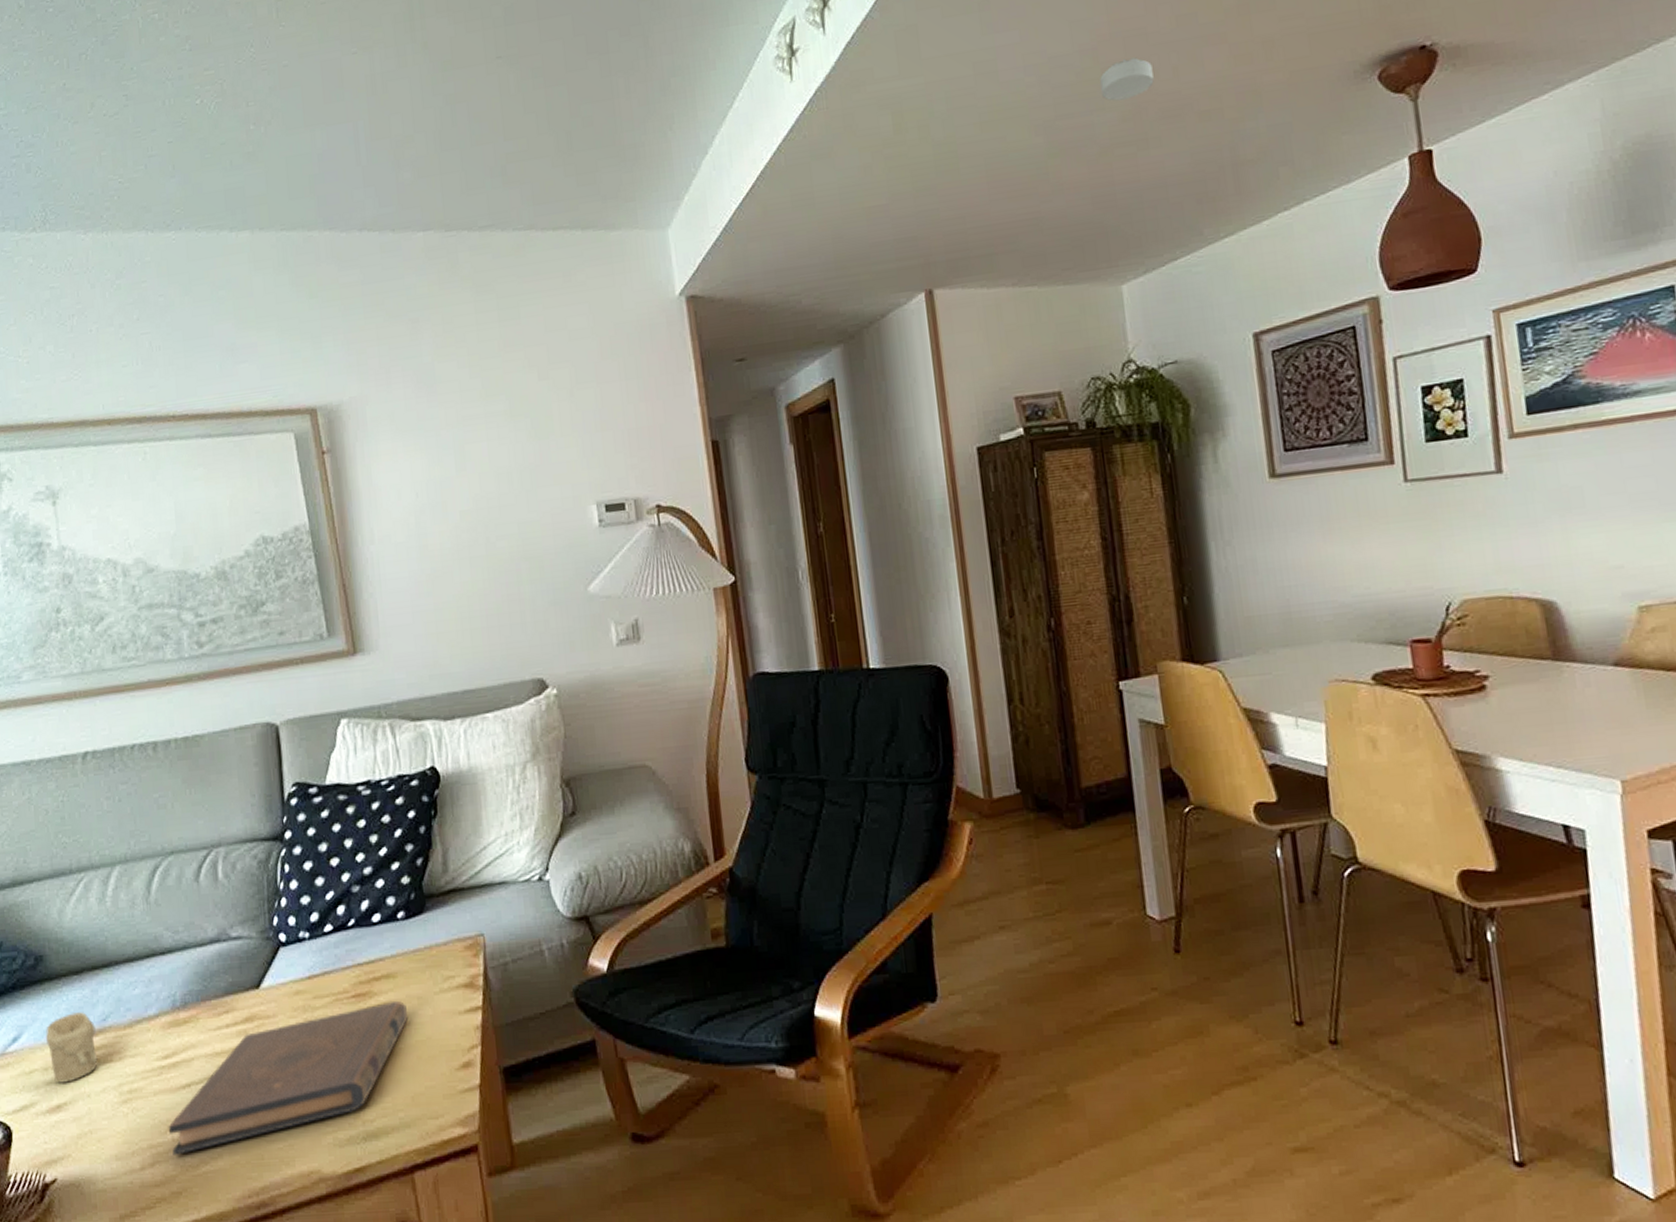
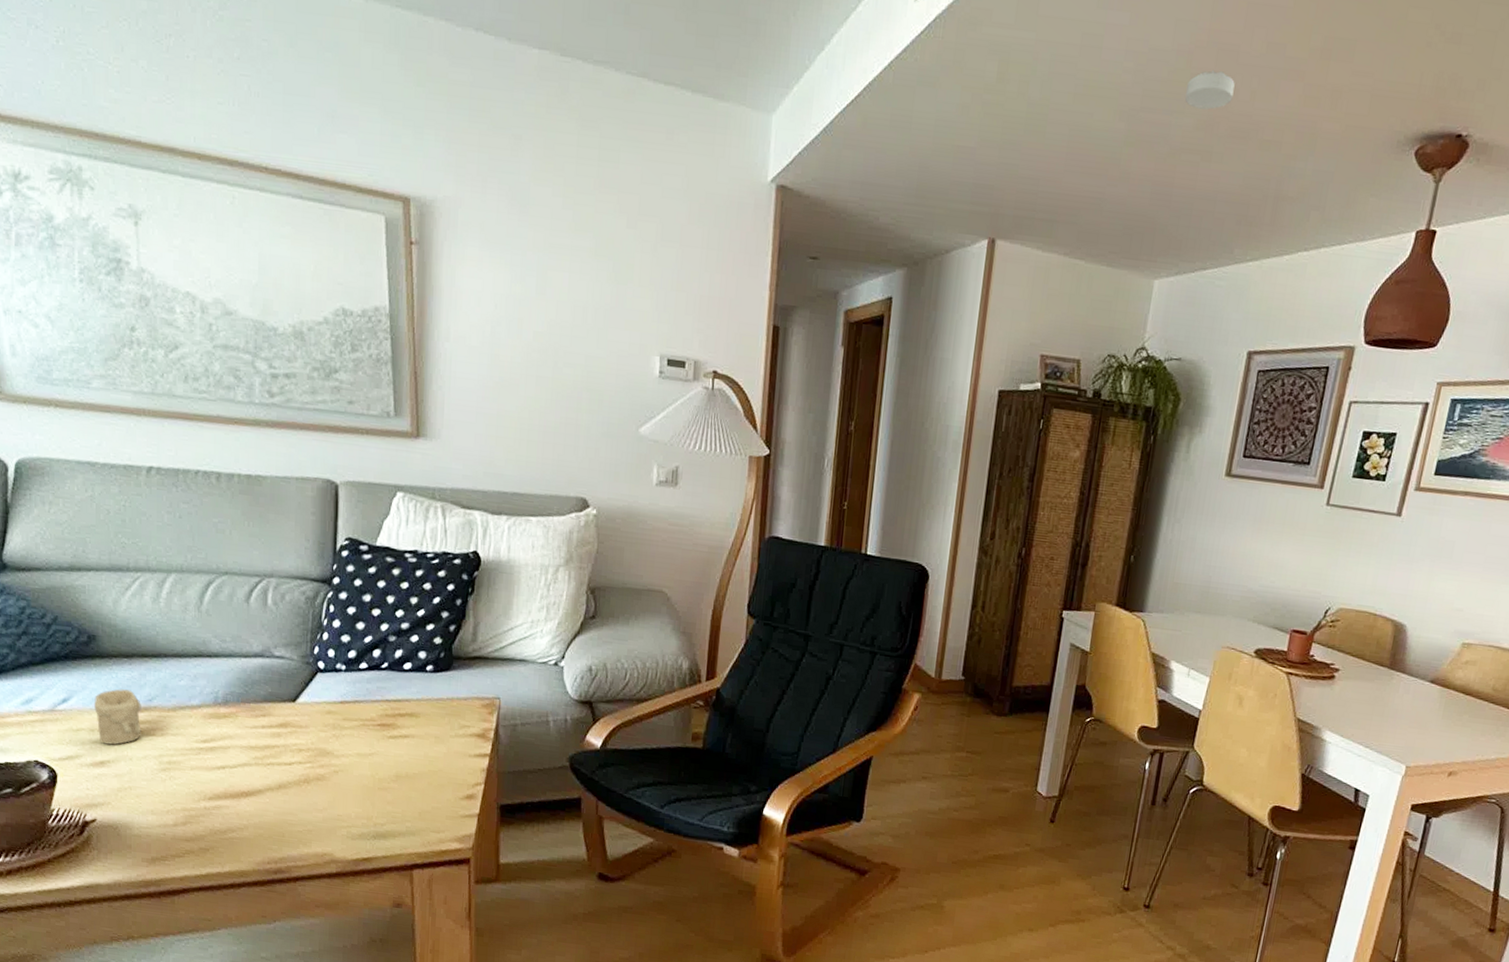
book: present [168,1001,409,1155] -> none [201,735,425,821]

